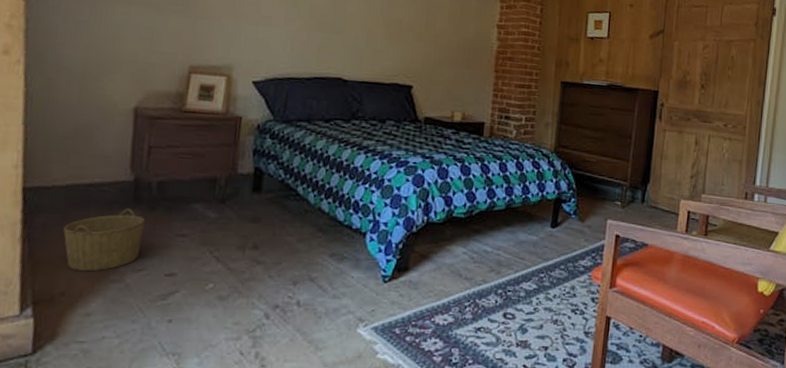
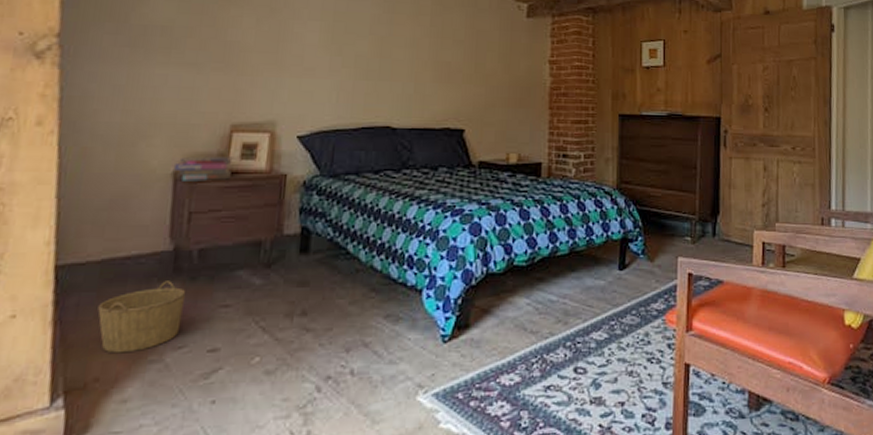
books: none [135,93,194,119] -> present [174,156,236,181]

